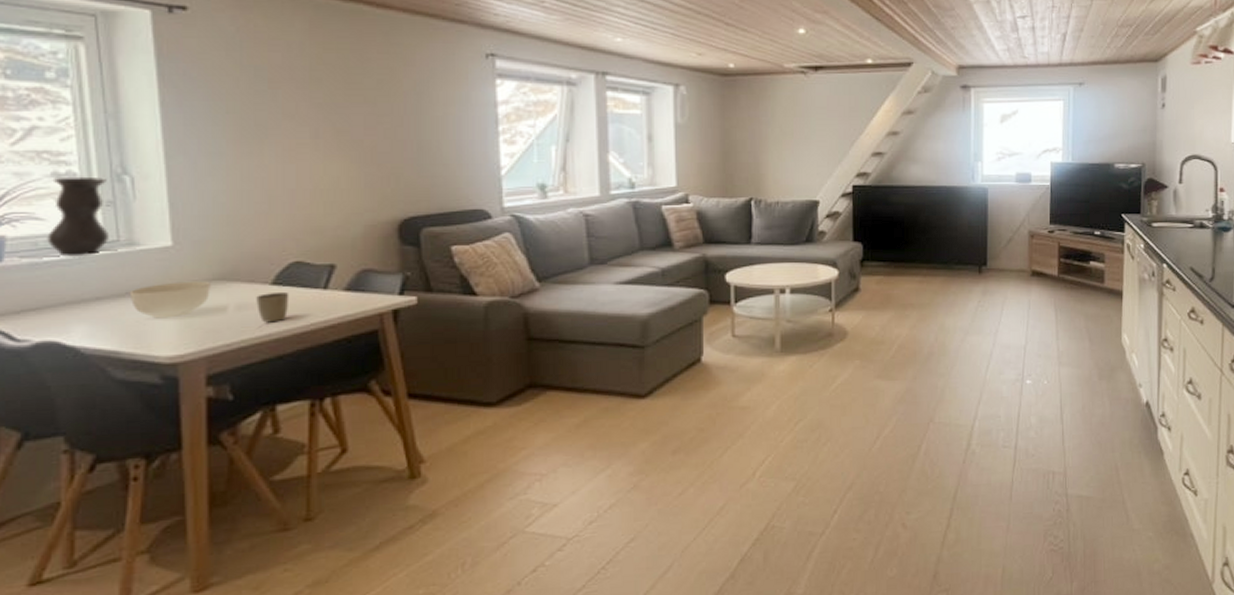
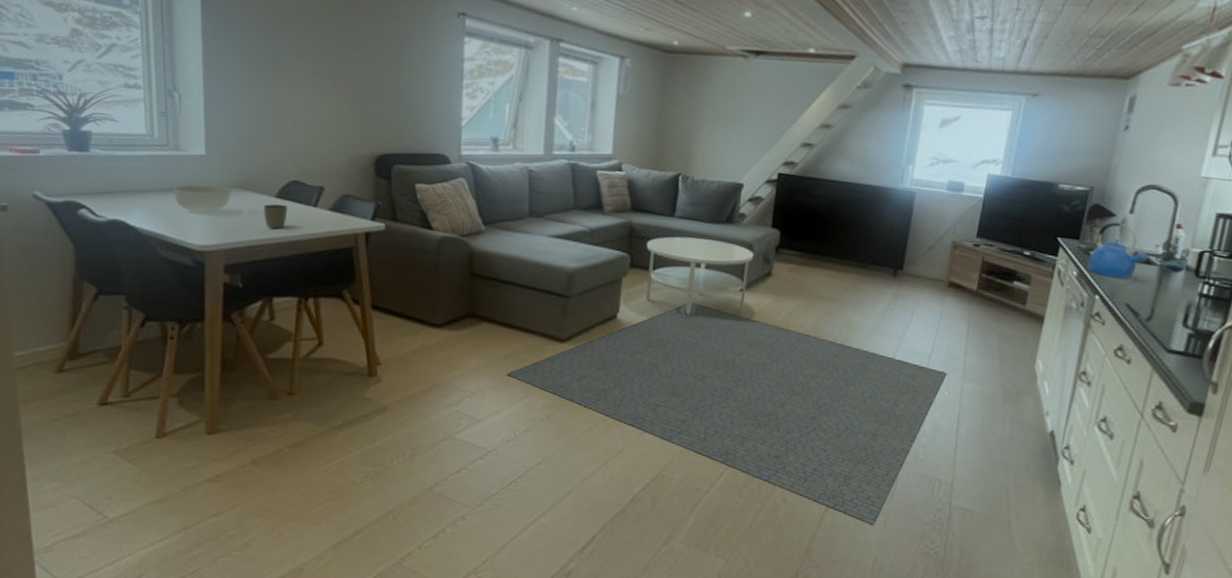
vase: present [47,176,109,258] -> none [119,88,162,156]
area rug: none [581,331,1044,533] -> present [506,302,947,525]
kettle: none [1152,193,1201,245] -> present [1087,222,1149,280]

